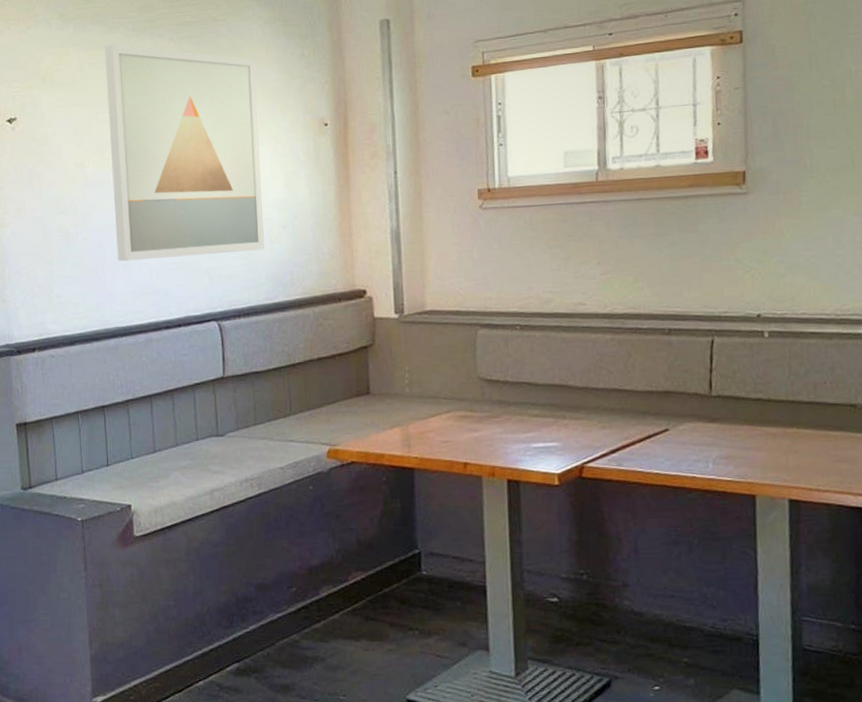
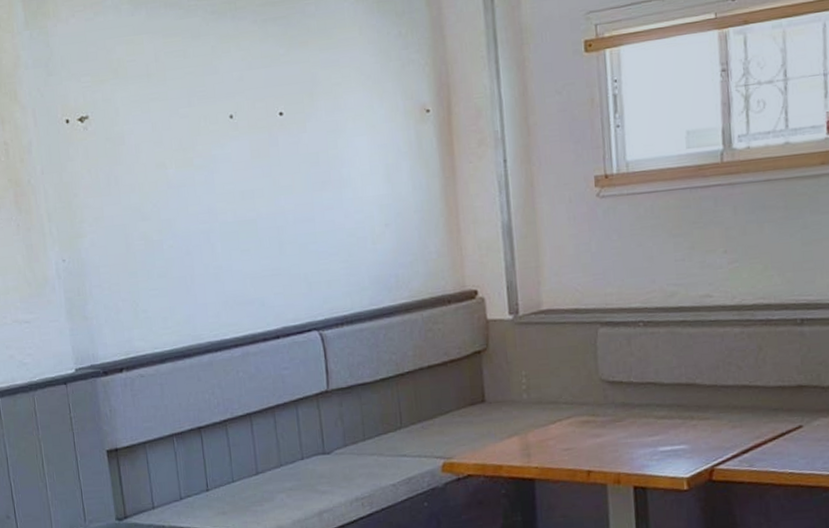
wall art: present [104,44,264,262] -> none [181,29,366,271]

